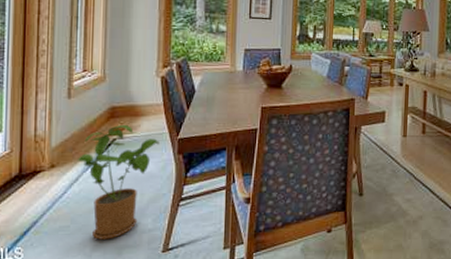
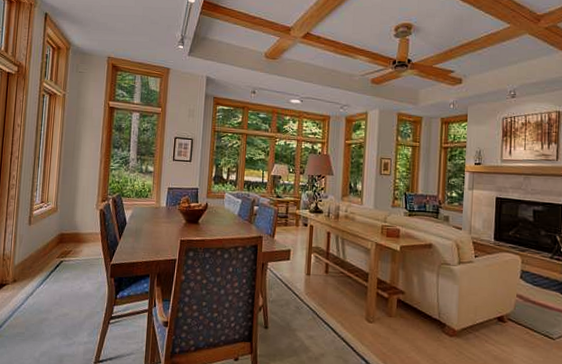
house plant: present [77,124,159,240] -> none [32,249,96,348]

